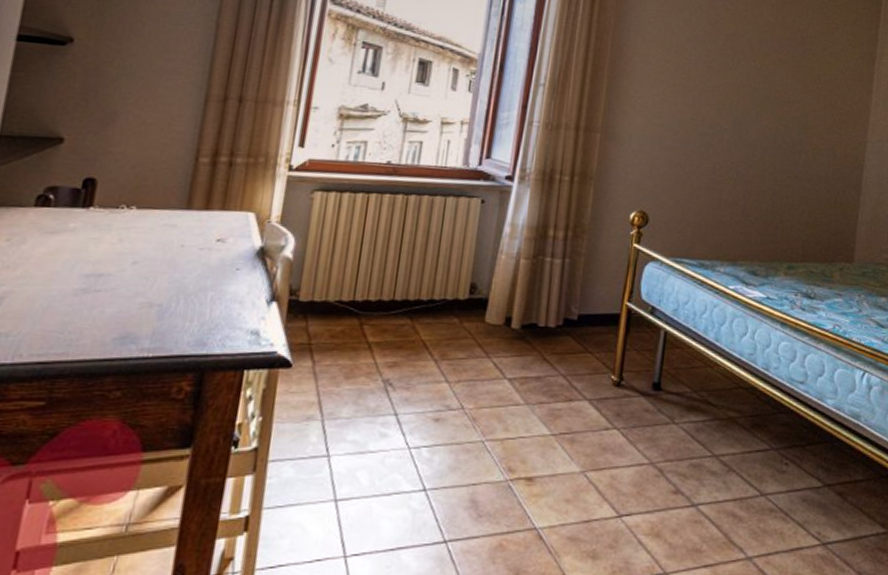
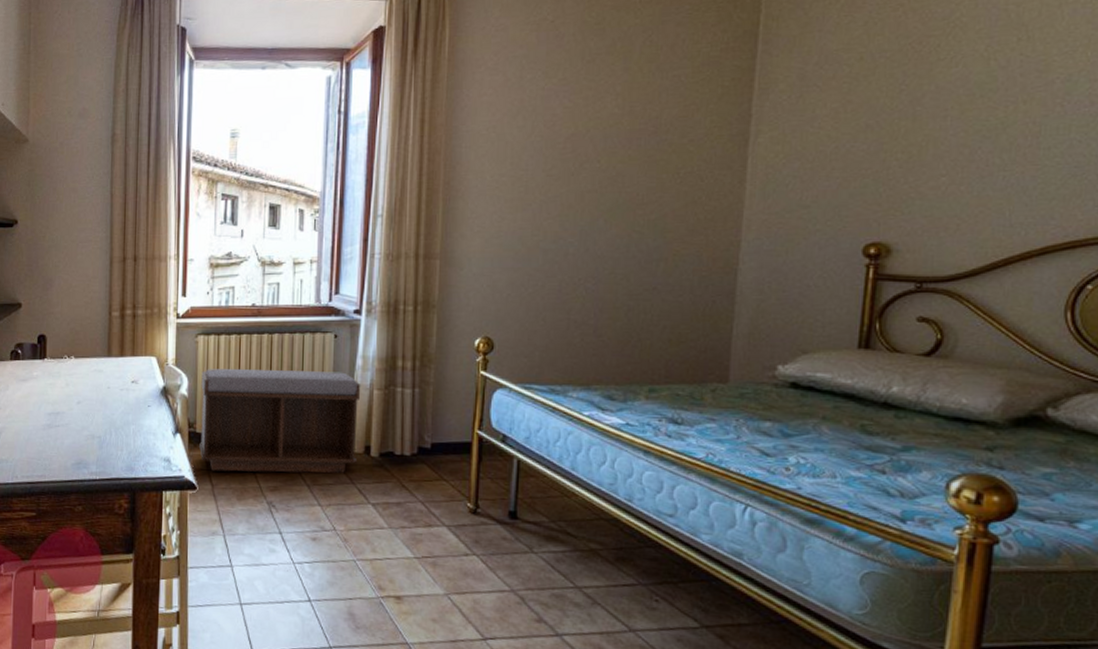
bench: none [301,229,507,347] -> present [199,368,361,473]

